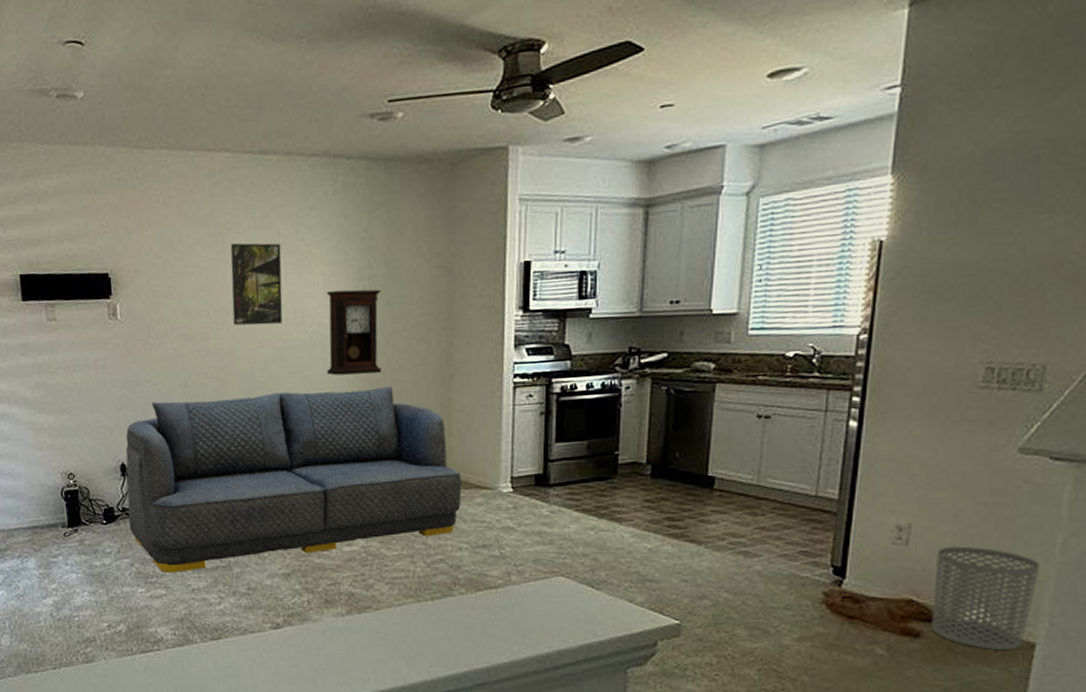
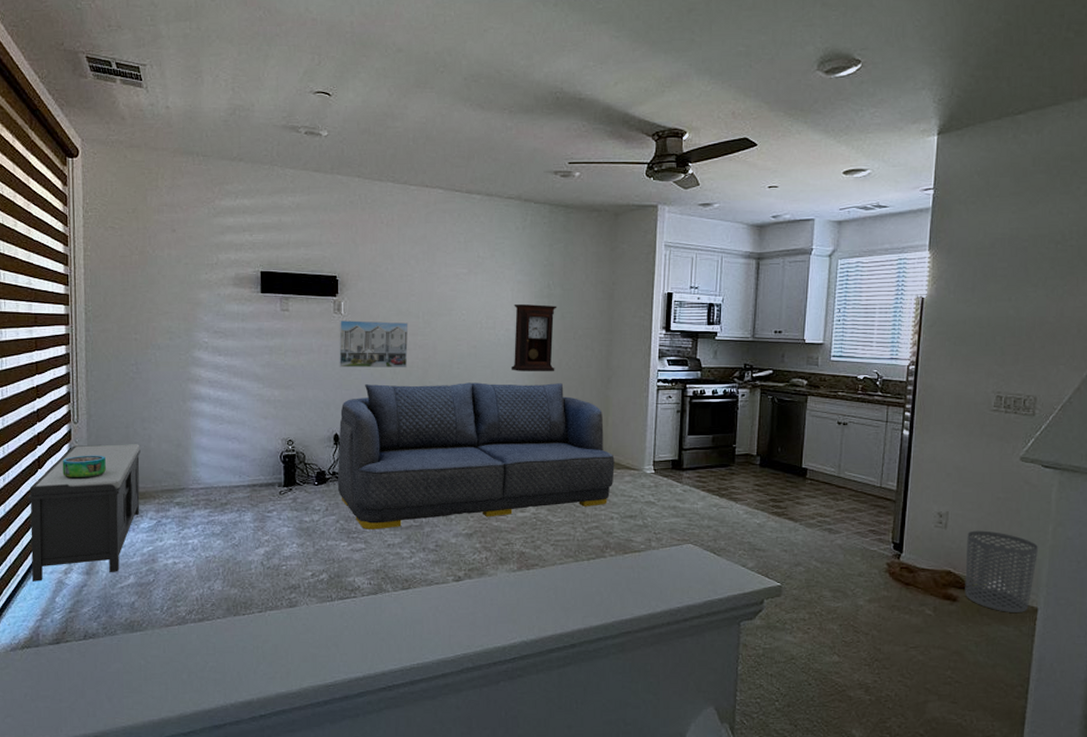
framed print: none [115,324,201,385] -> present [338,320,409,368]
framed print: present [230,243,283,326] -> none [437,260,480,327]

